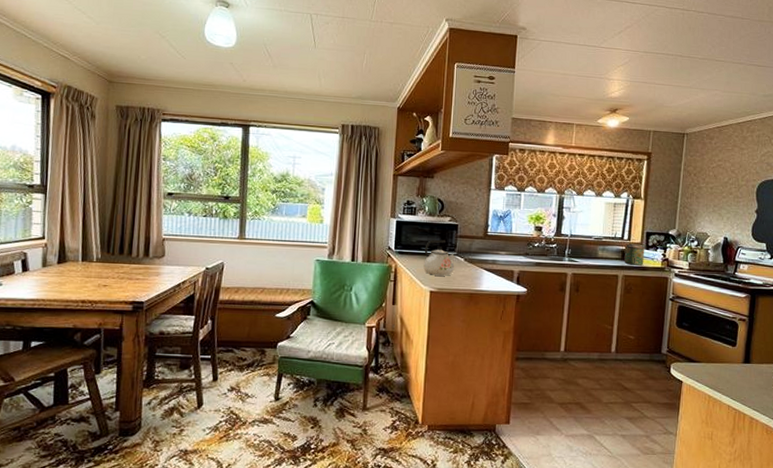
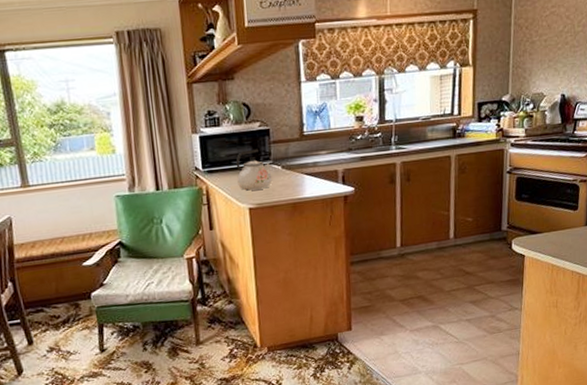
canister: present [624,243,645,266] -> none [456,117,478,143]

